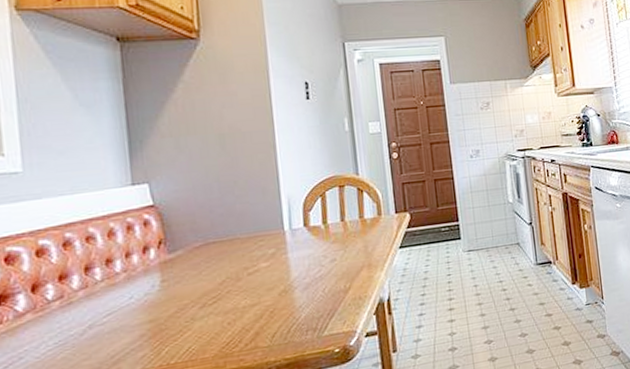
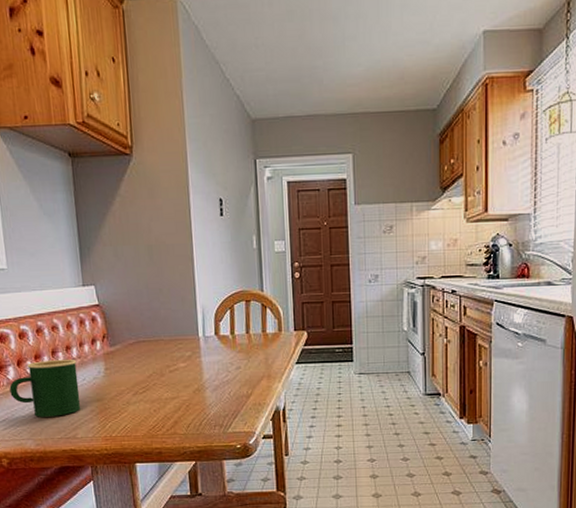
mug: none [17,274,125,356] -> present [9,359,81,417]

